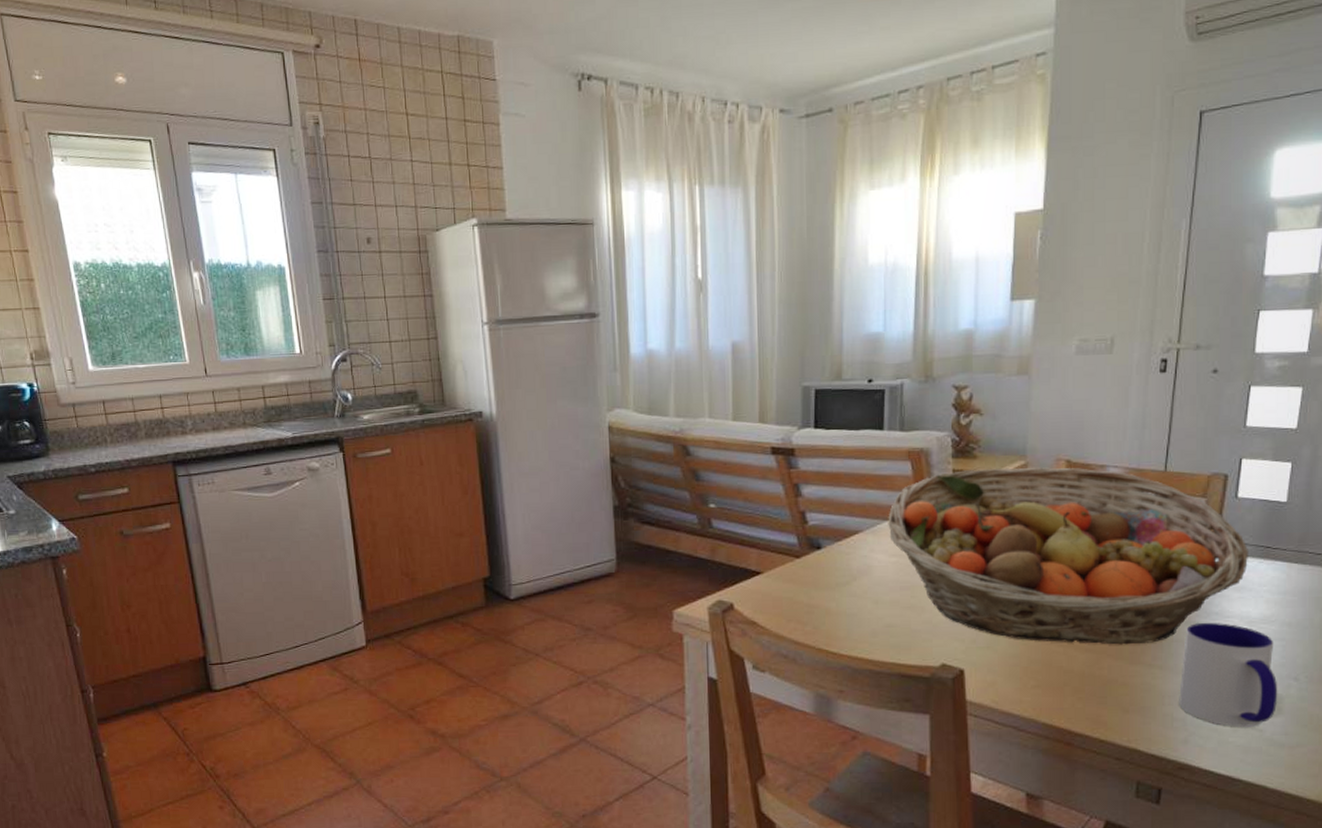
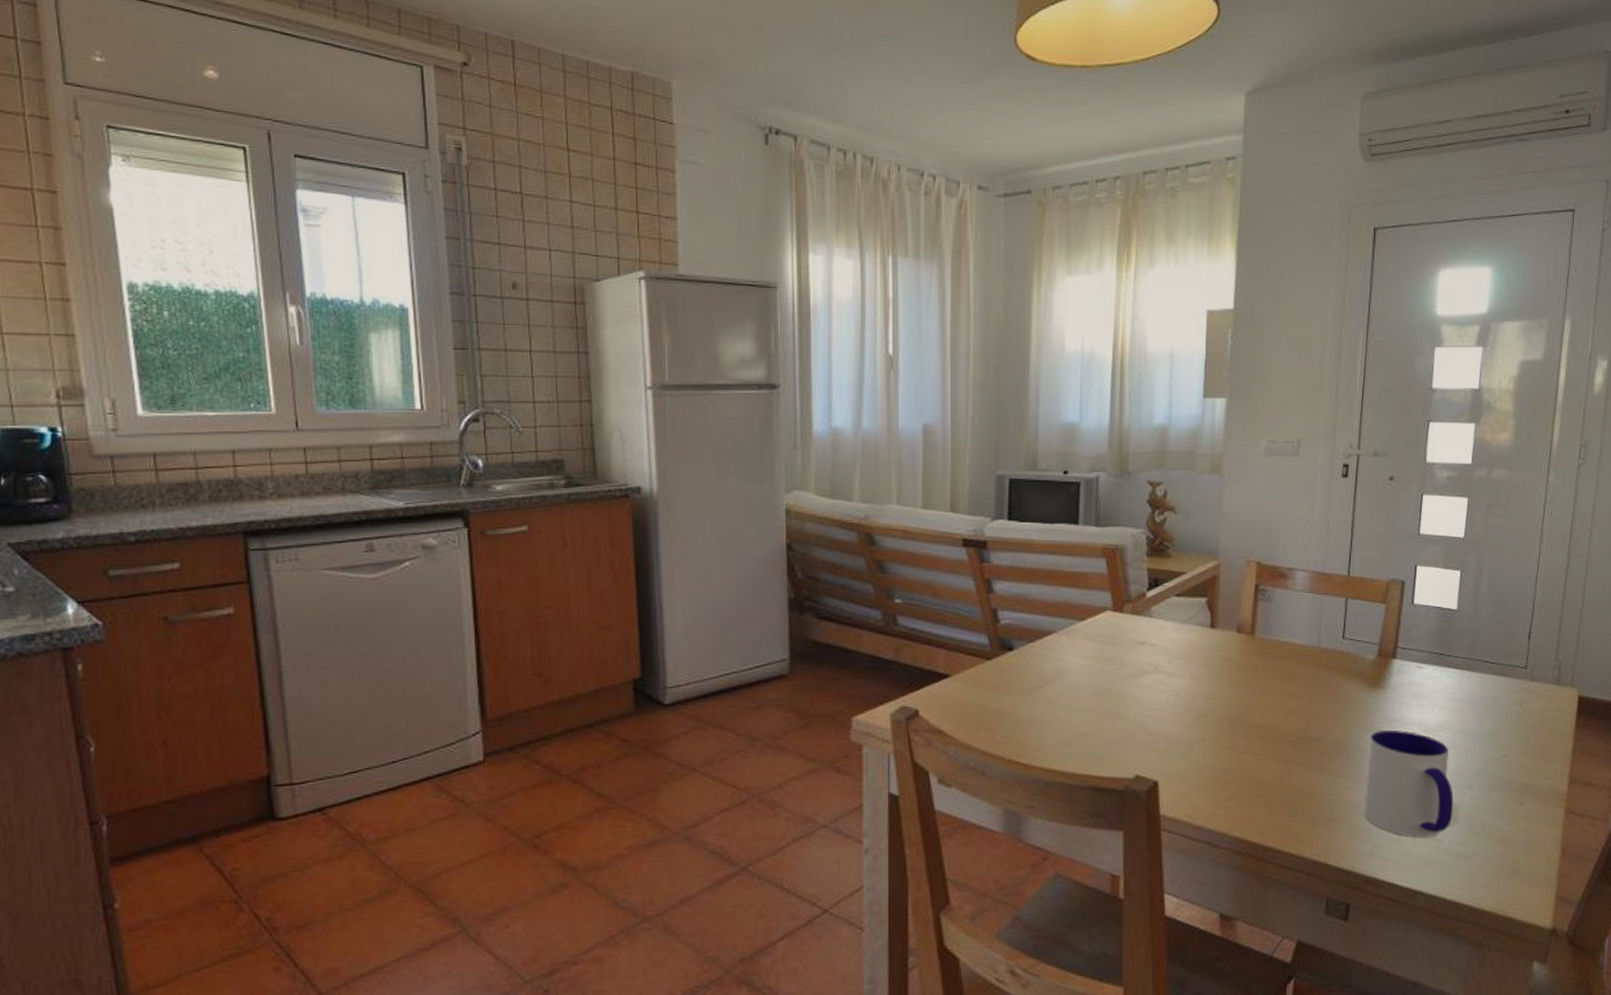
fruit basket: present [888,466,1249,645] -> none [1082,568,1425,754]

